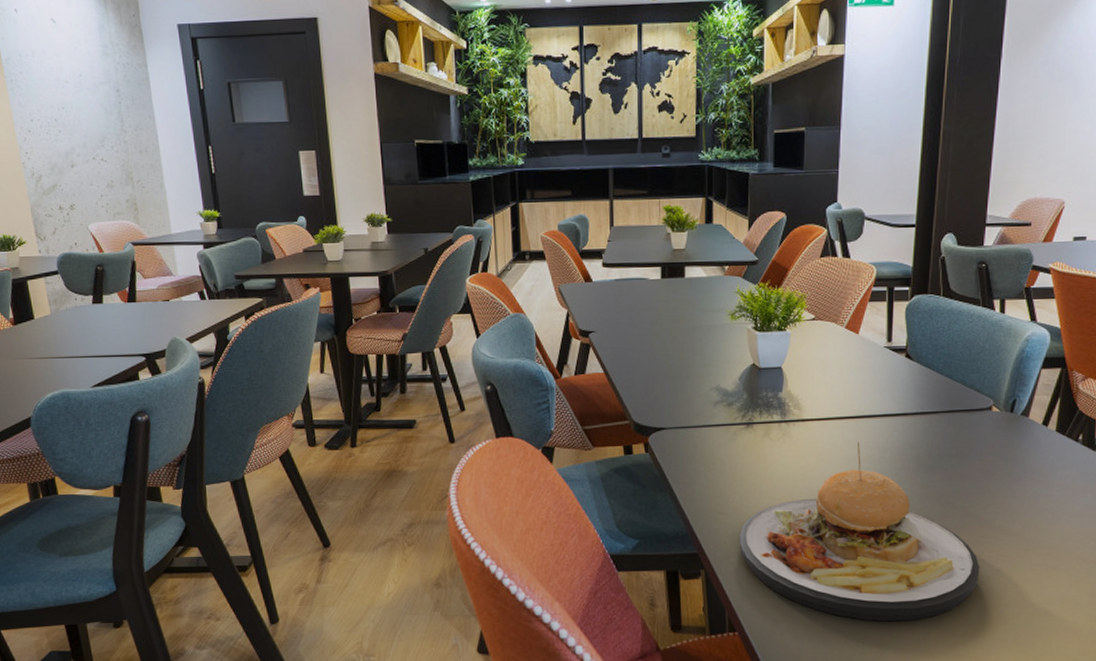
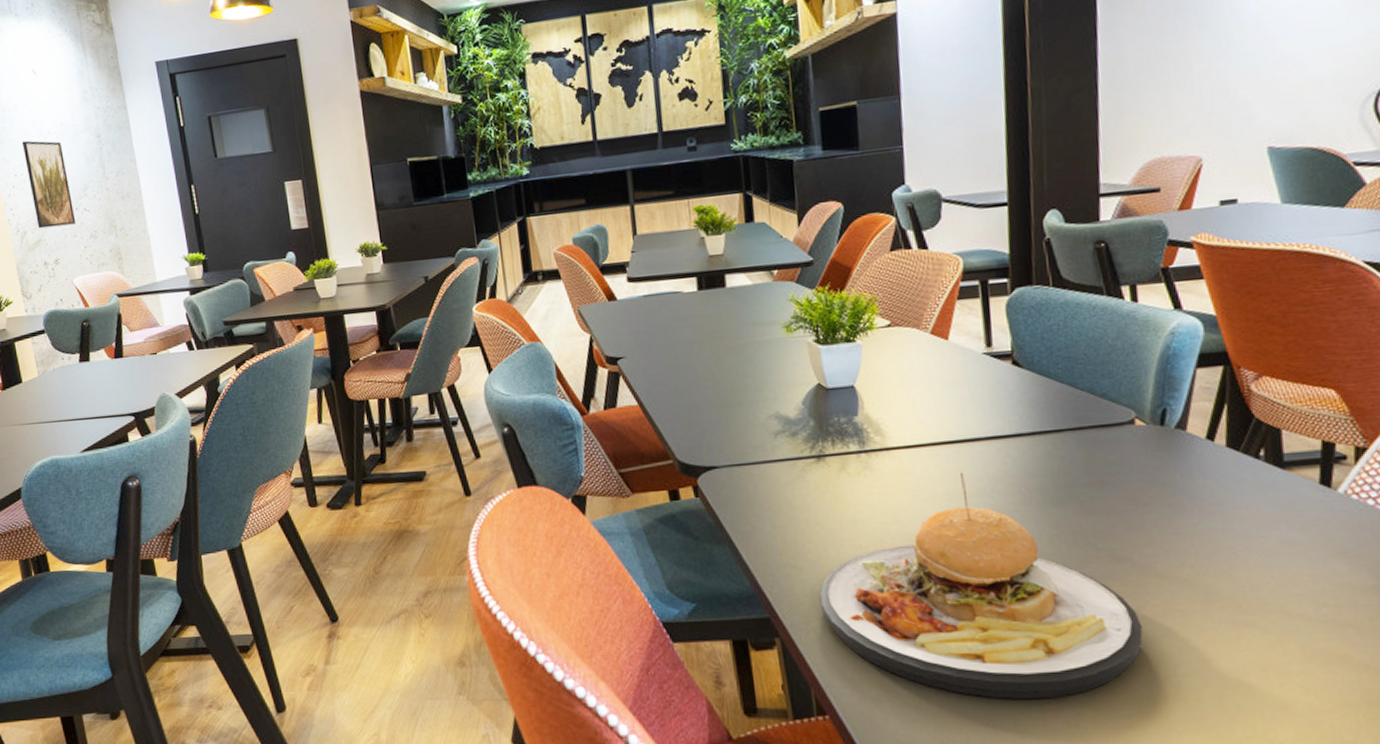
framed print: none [38,87,93,174] -> present [21,140,77,229]

